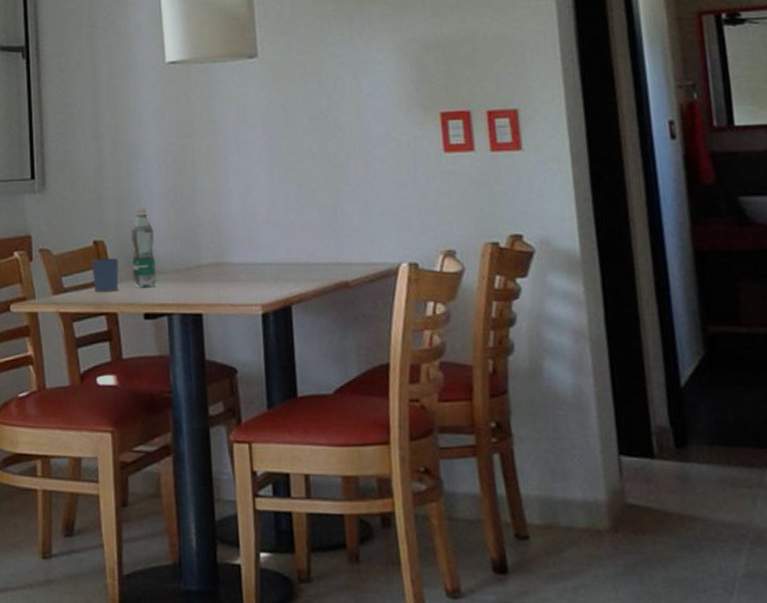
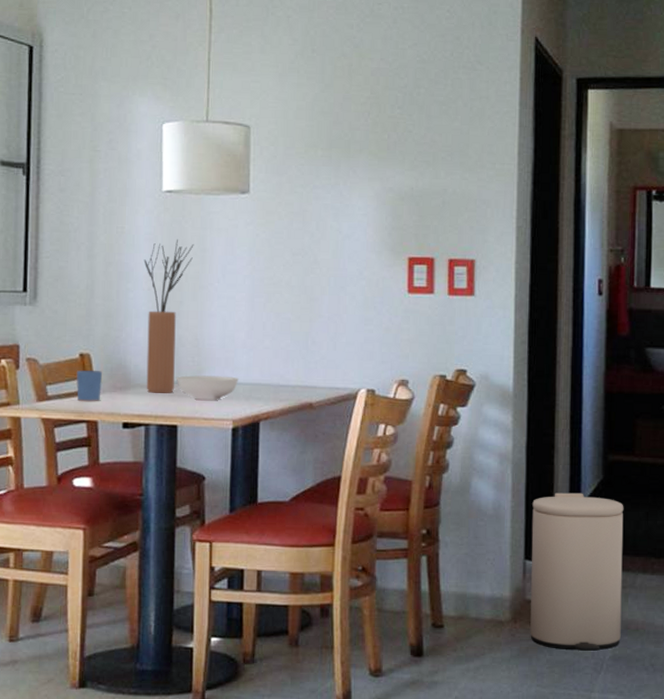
bottle: present [130,206,157,288] -> none [114,324,138,400]
vase: none [152,112,204,280] -> present [143,239,194,393]
bowl: none [197,256,265,284] -> present [177,375,239,400]
pedal bin: none [620,373,754,566] -> present [530,492,624,651]

